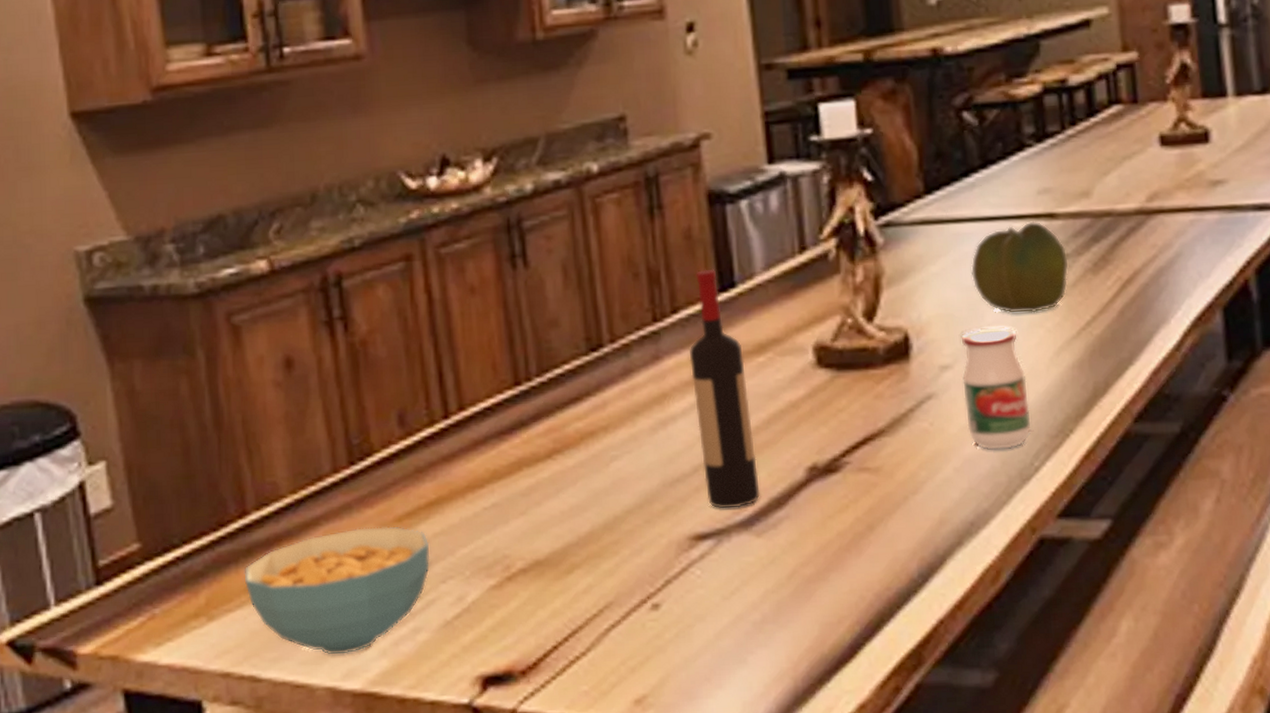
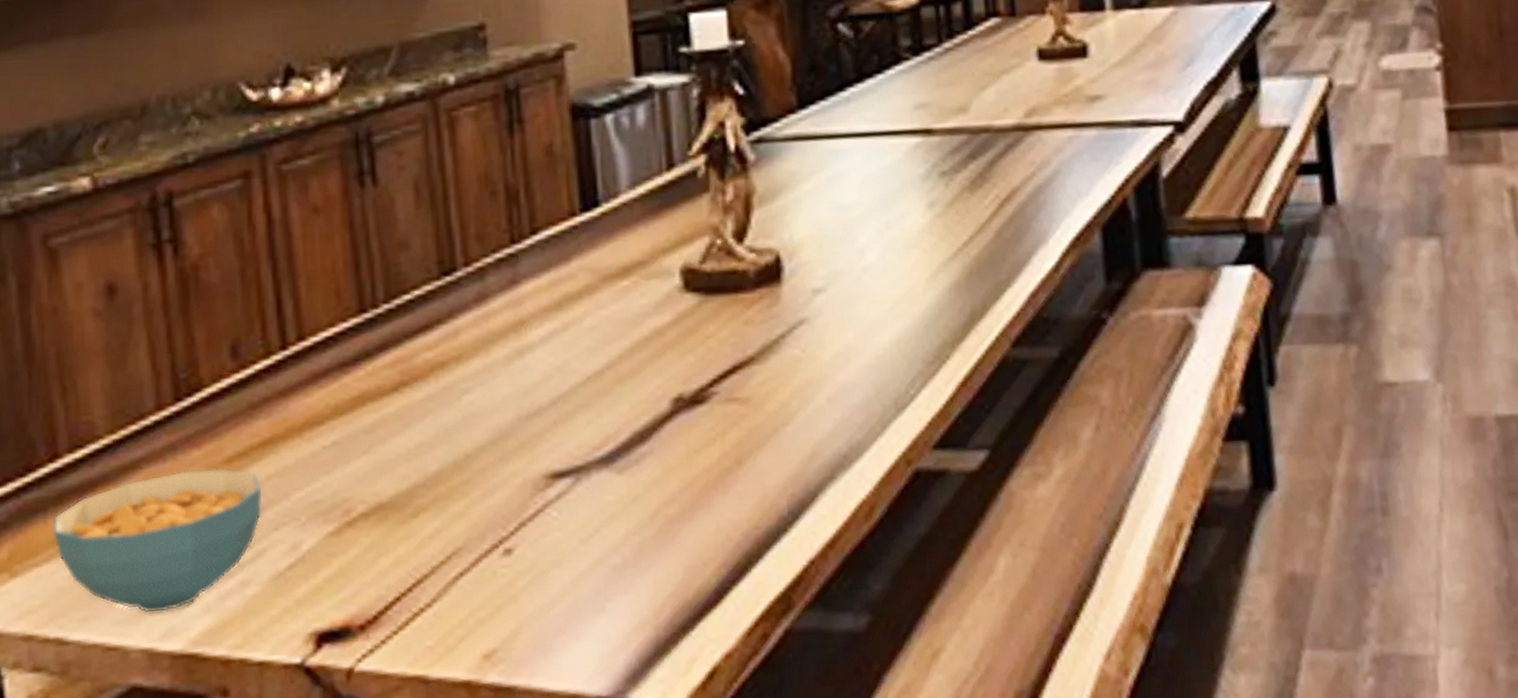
wine bottle: present [689,268,760,509] -> none [548,186,622,445]
jar: present [961,327,1032,450] -> none [834,248,907,377]
cabbage: present [970,221,1069,313] -> none [845,137,946,234]

